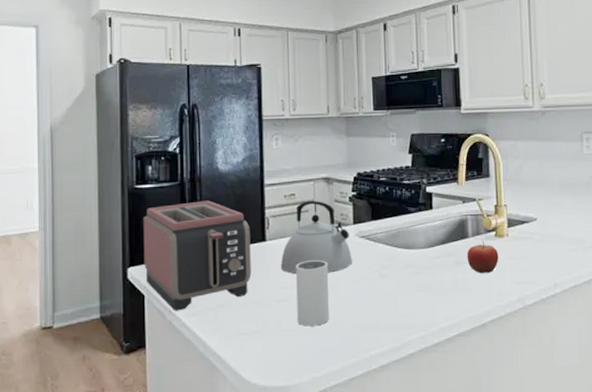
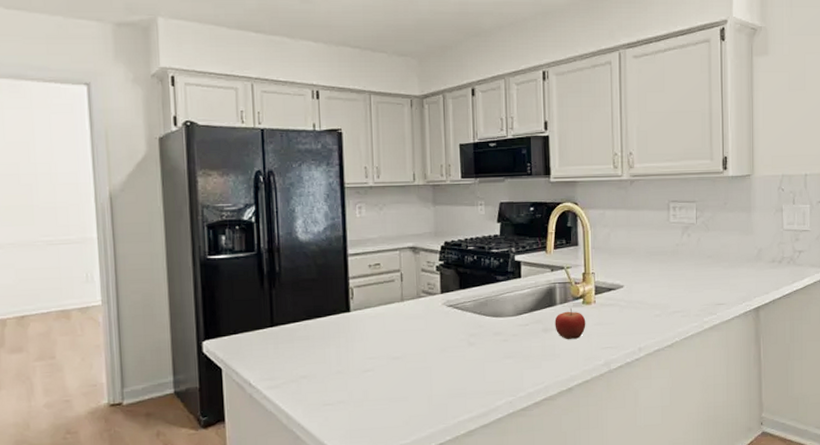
toaster: present [143,200,251,311] -> none [217,271,336,384]
kettle: present [280,200,352,275] -> none [366,270,440,344]
mug: present [296,260,330,326] -> none [382,330,417,395]

